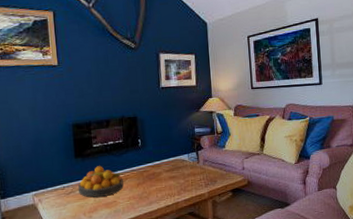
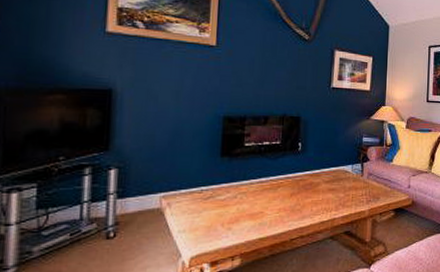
fruit bowl: present [78,166,124,198] -> none [219,169,277,206]

